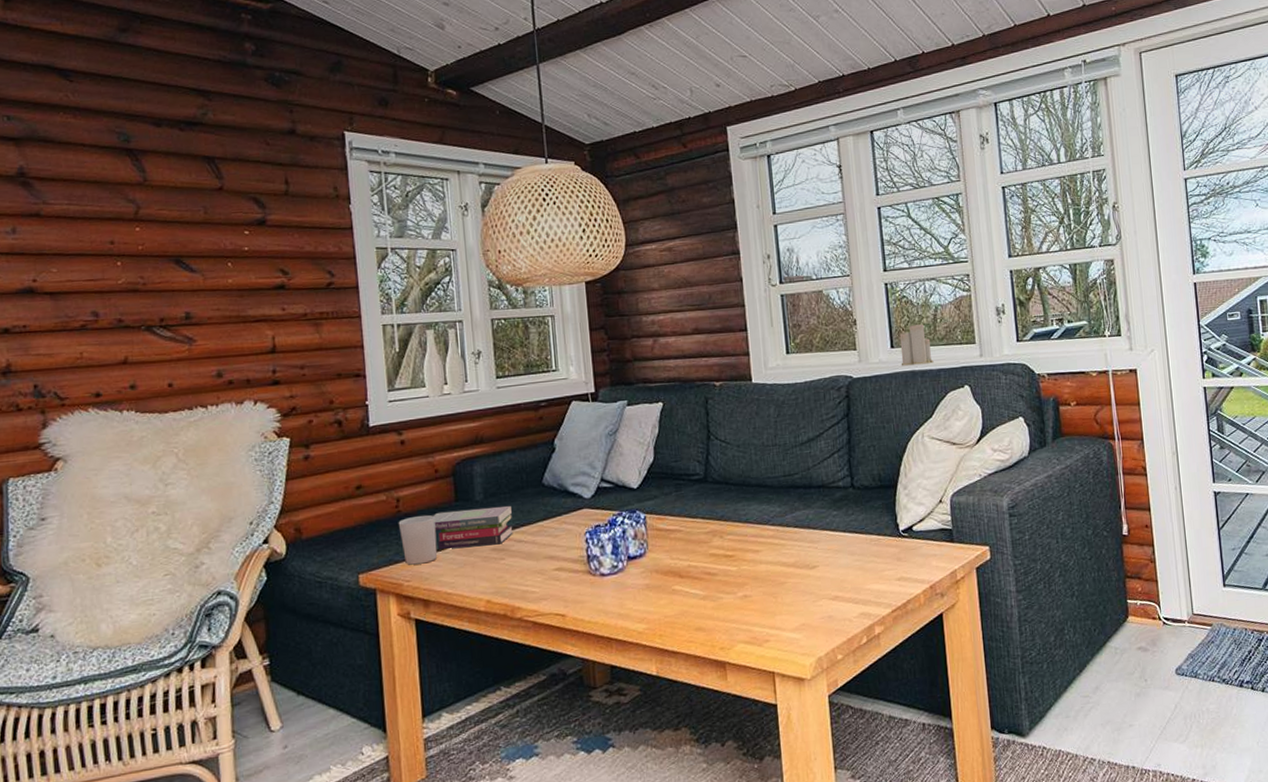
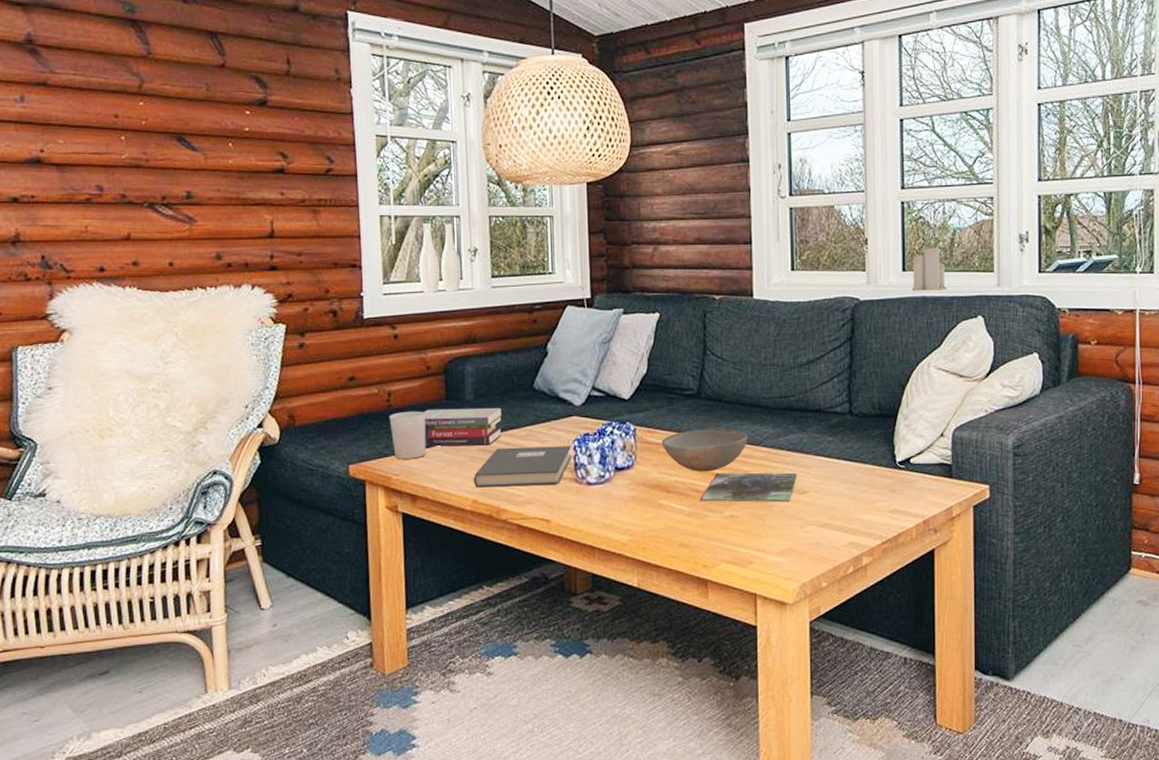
book: none [486,538,585,588] -> present [473,446,572,488]
bowl: none [672,509,756,555] -> present [661,428,748,472]
magazine: none [713,549,806,584] -> present [700,472,797,503]

